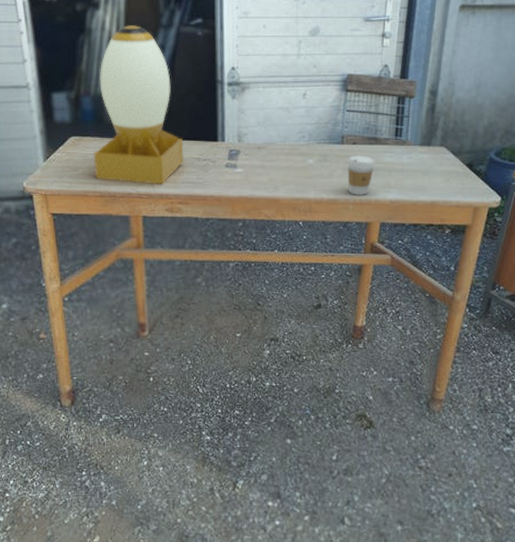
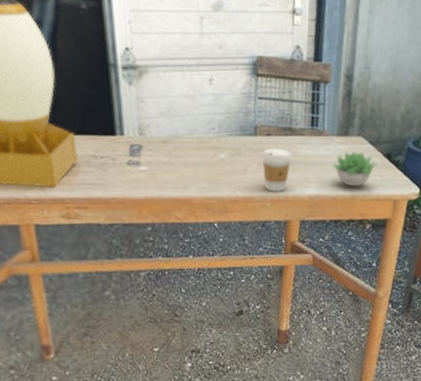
succulent plant: none [414,160,458,193] -> present [332,151,377,186]

